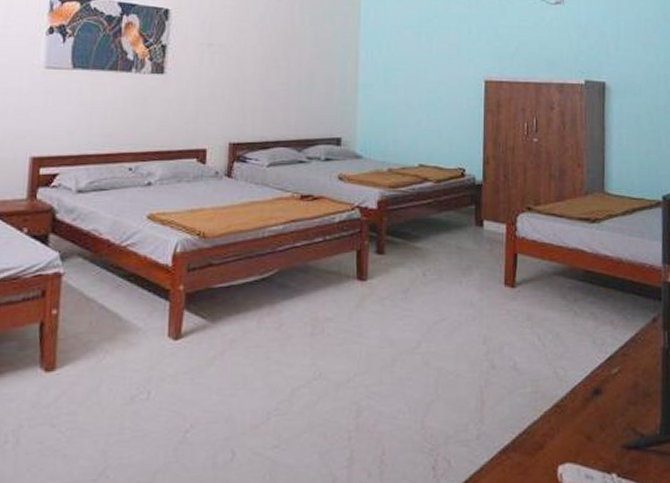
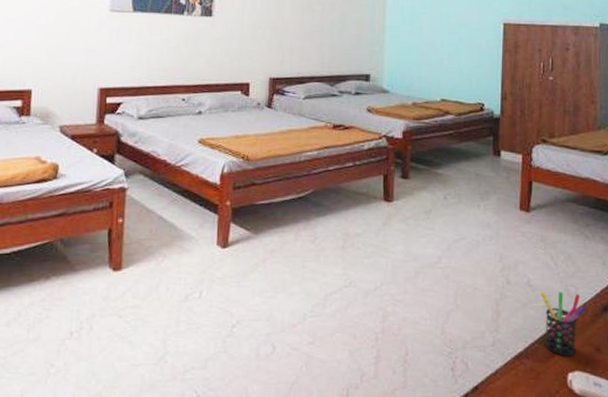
pen holder: none [527,375,576,447] -> present [540,291,586,356]

